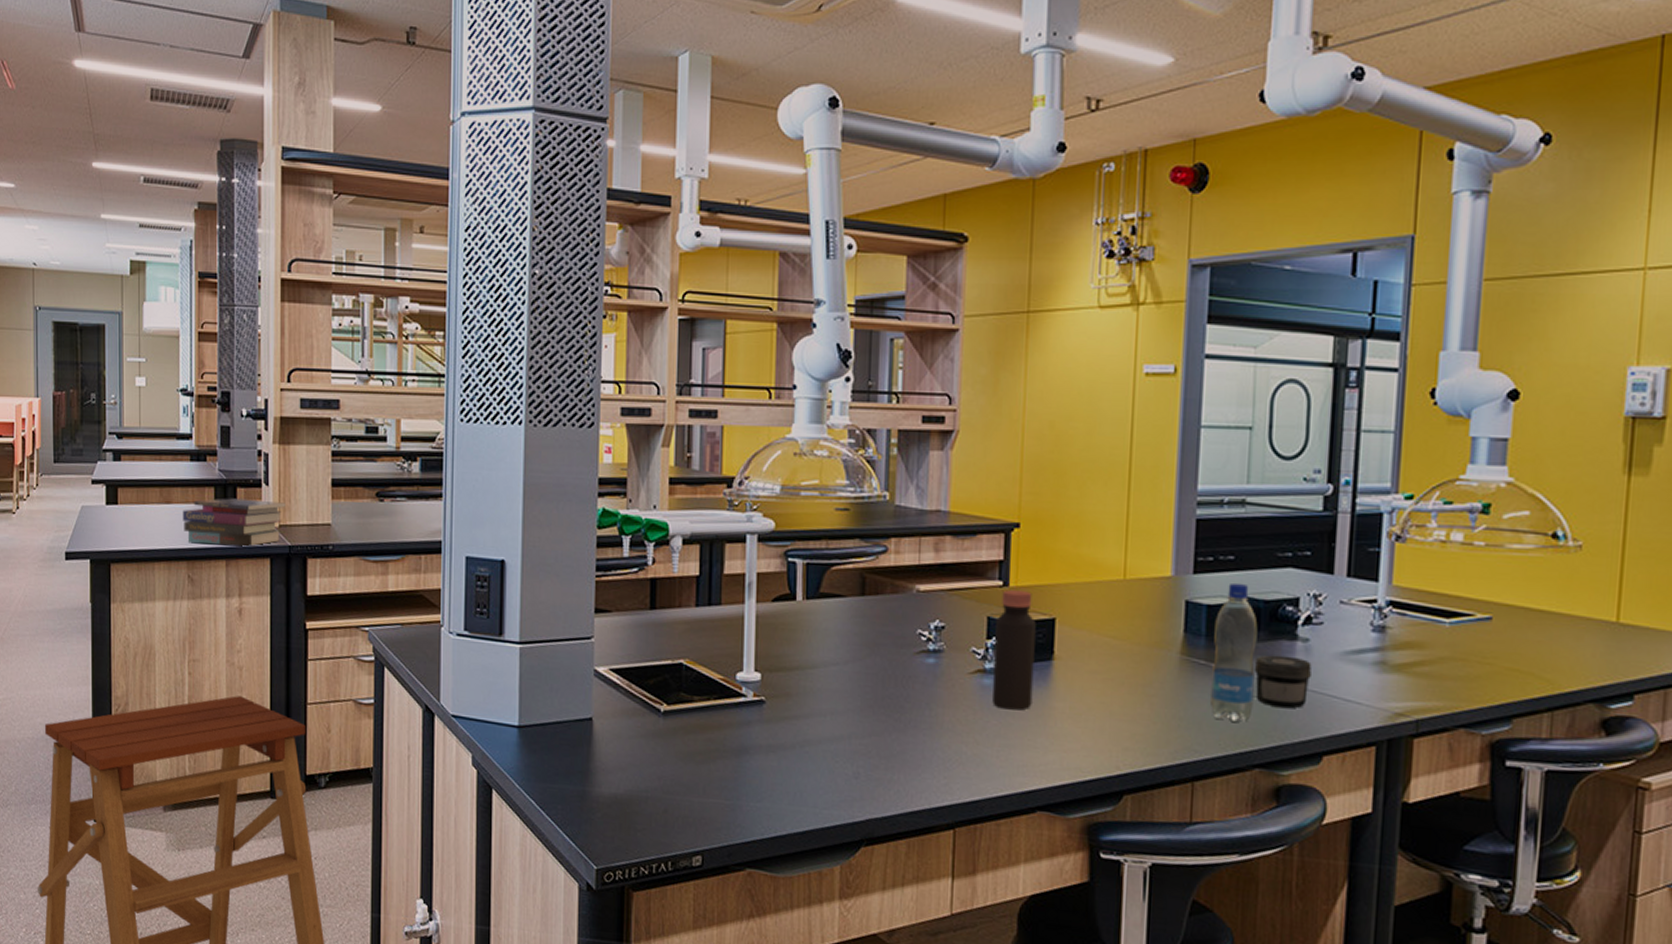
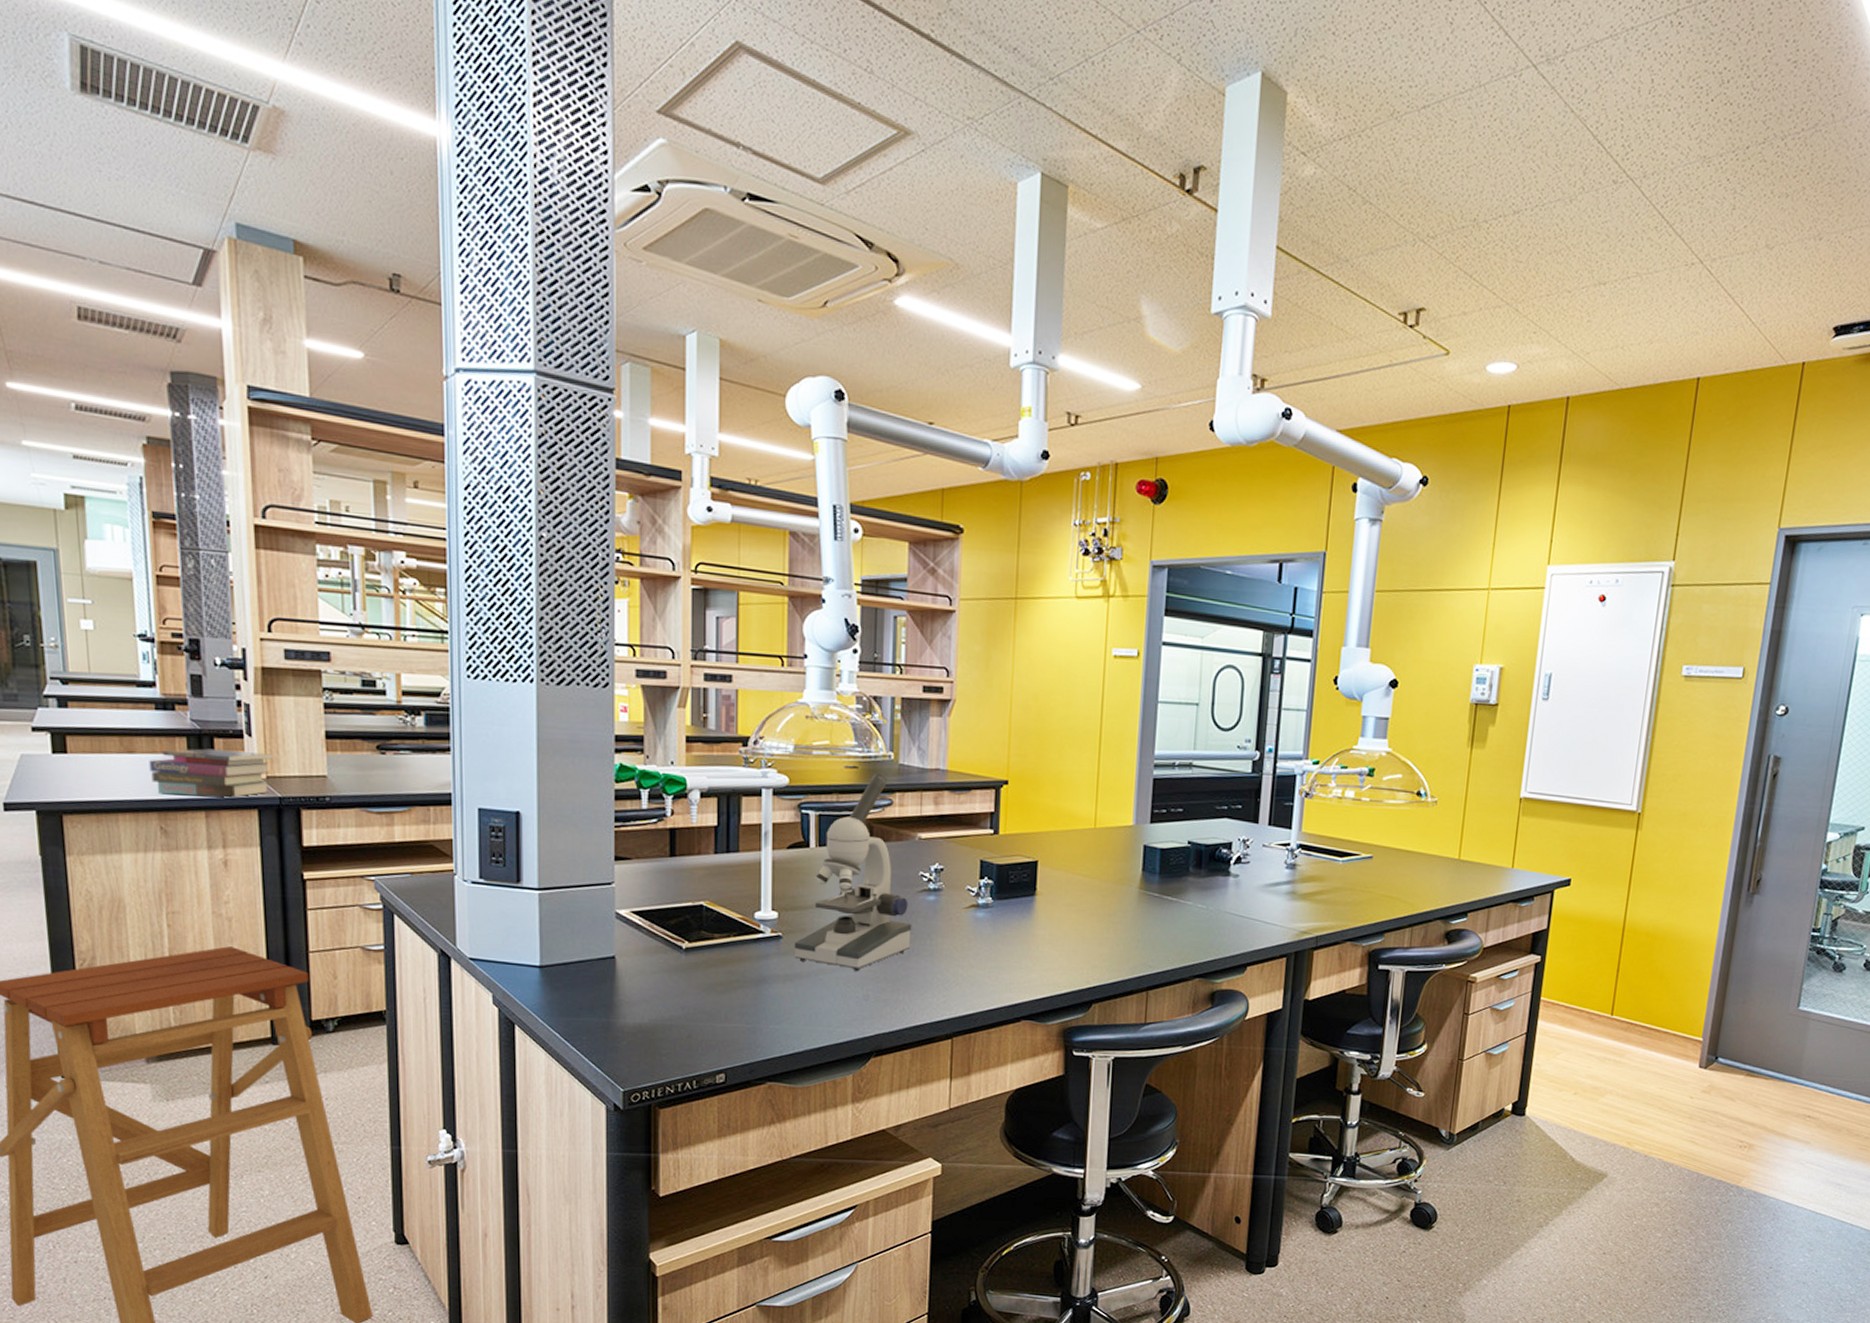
microscope: none [777,516,908,744] -> present [794,773,912,971]
bottle: present [992,590,1036,710] -> none [985,837,1022,938]
bottle: present [1209,582,1258,723] -> none [1161,830,1200,943]
jar: present [1253,654,1313,708] -> none [1196,888,1241,930]

